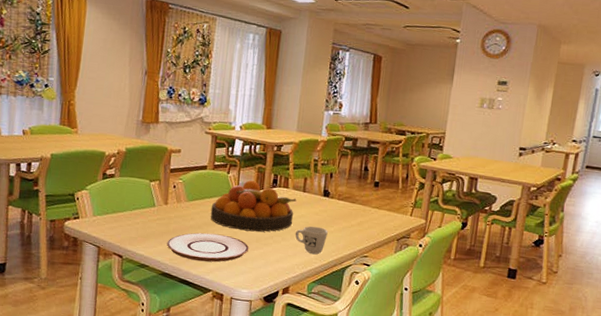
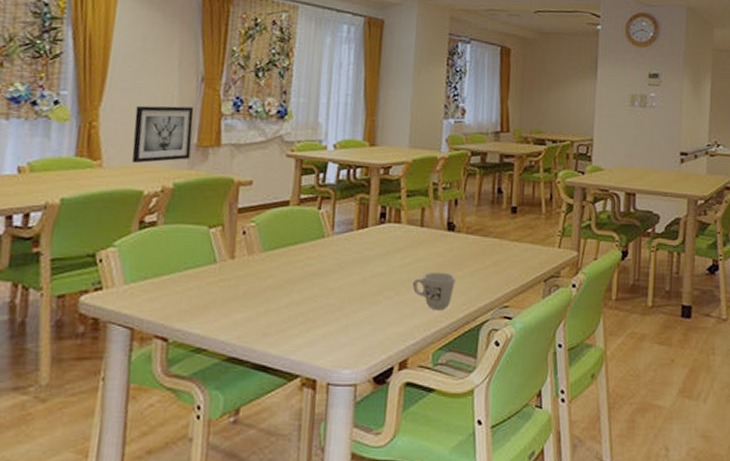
wall art: none [97,90,140,132] -> present [132,105,194,164]
plate: present [166,233,249,262] -> none [233,294,350,336]
fruit bowl: present [210,180,297,232] -> none [295,216,413,287]

